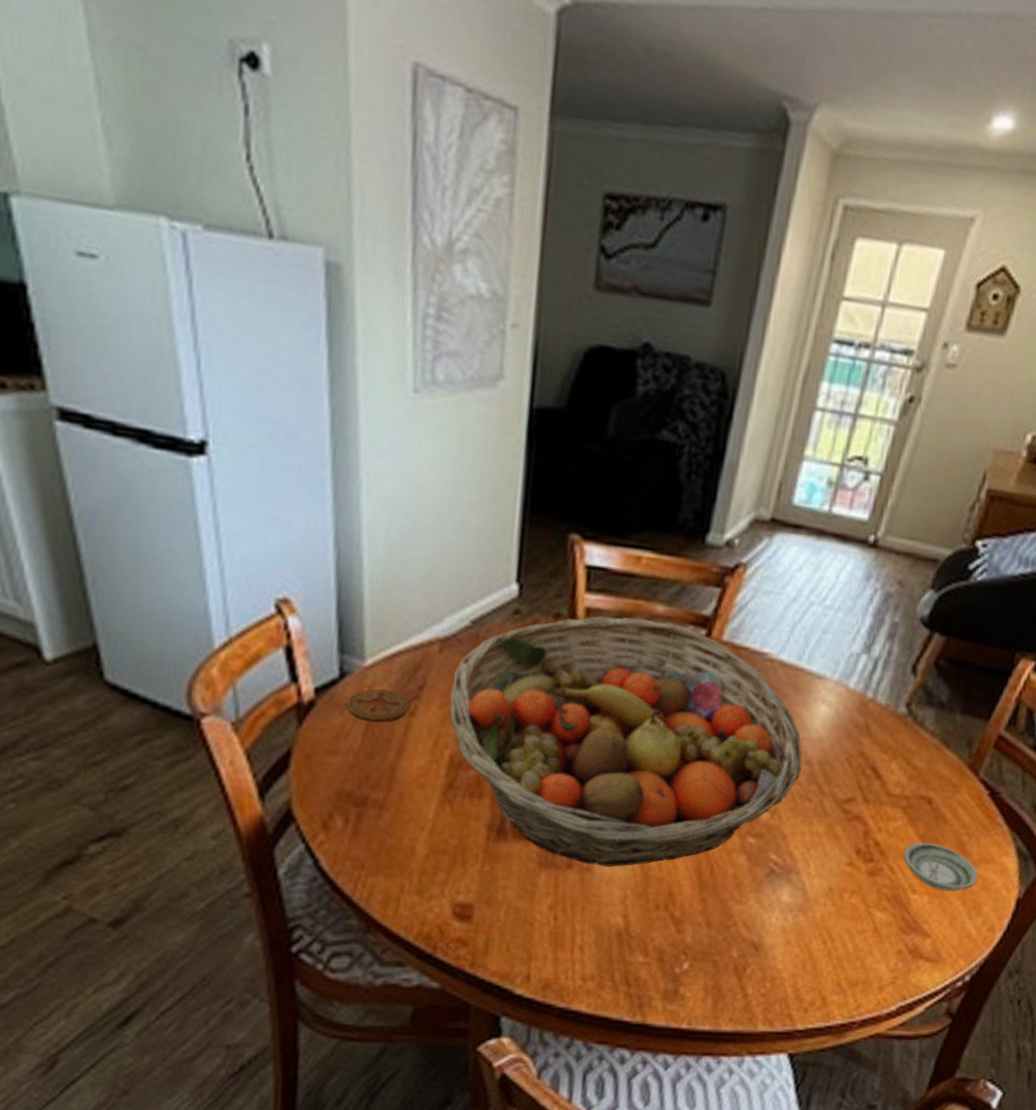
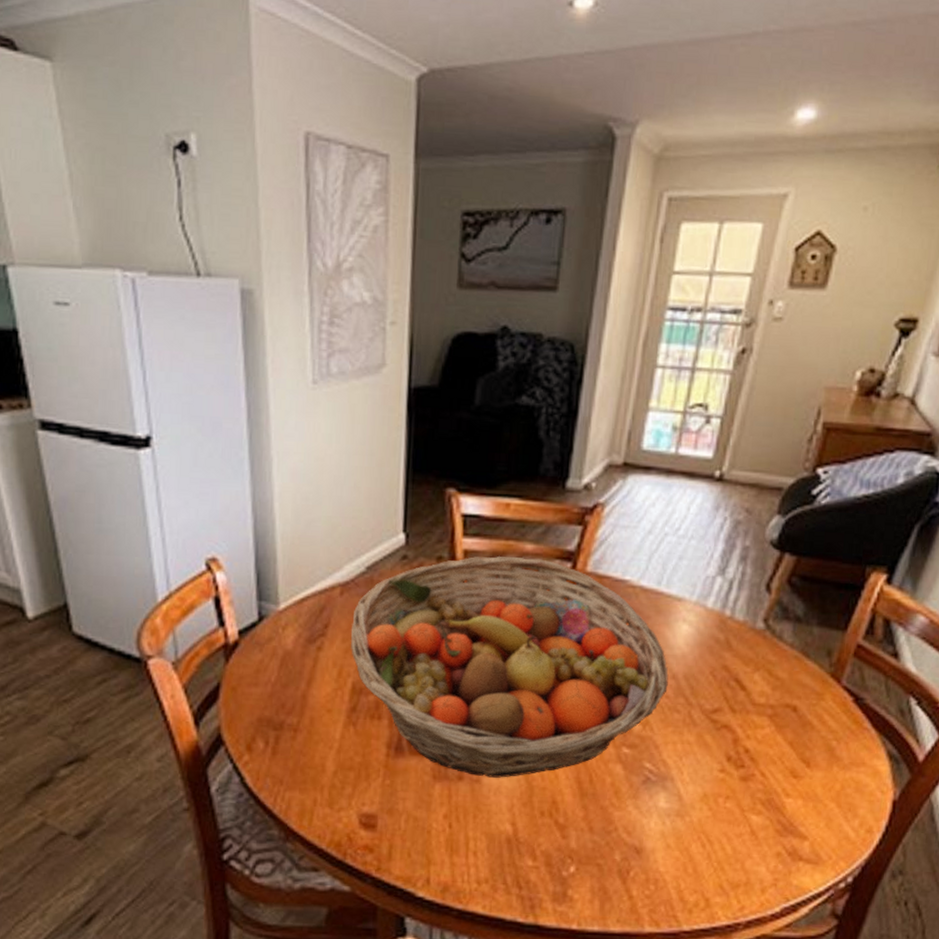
coaster: present [347,688,410,722] -> none [265,628,317,656]
saucer: present [903,842,979,891] -> none [774,748,851,795]

